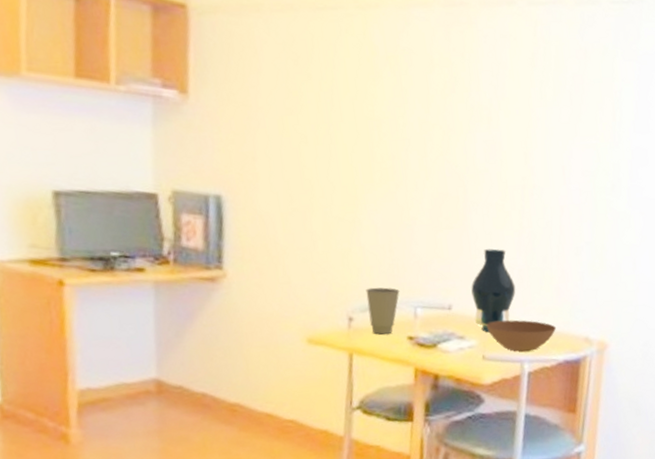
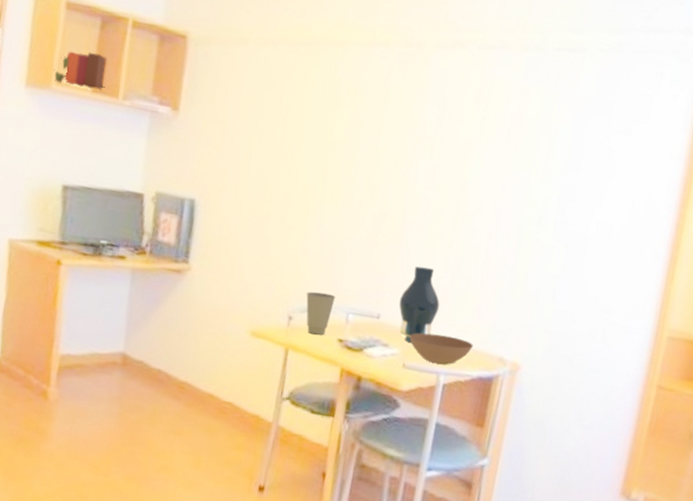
books: none [20,29,89,75] -> present [53,51,107,90]

